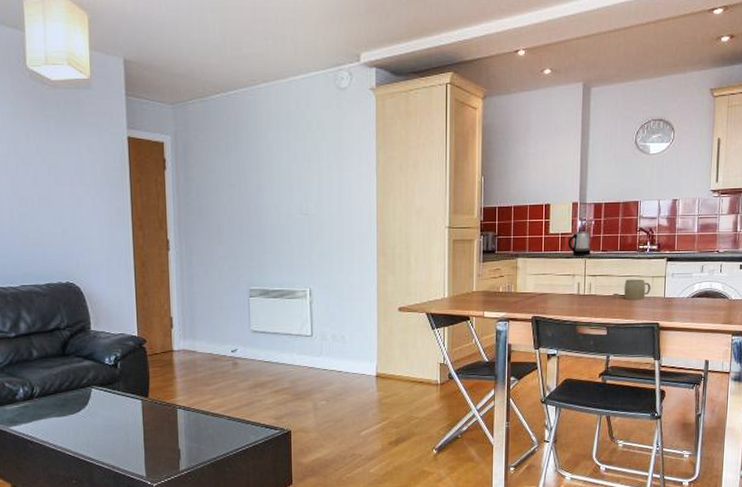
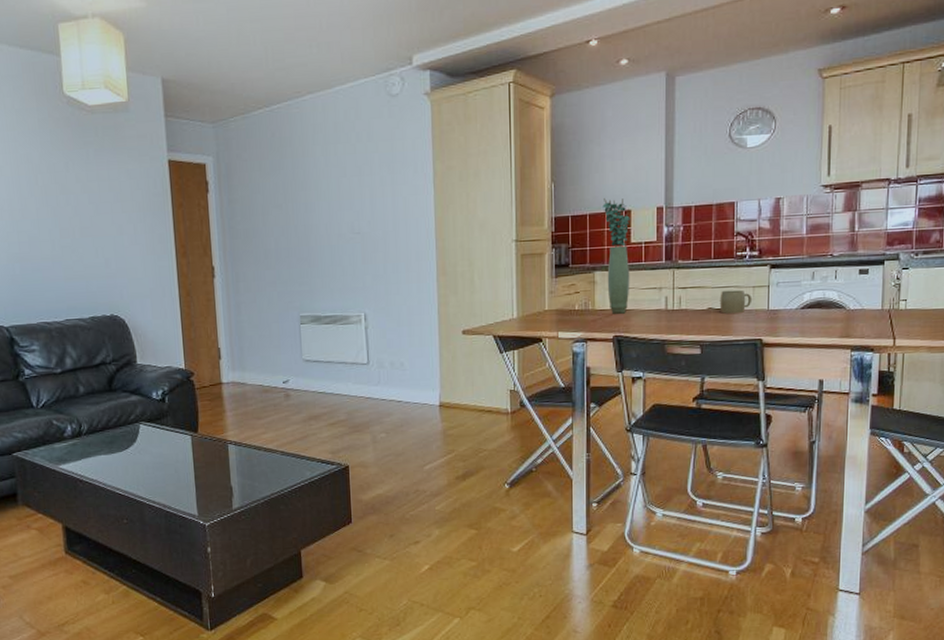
vase: none [526,192,549,298] -> present [602,198,630,315]
kettle: present [568,231,592,256] -> none [652,238,680,267]

